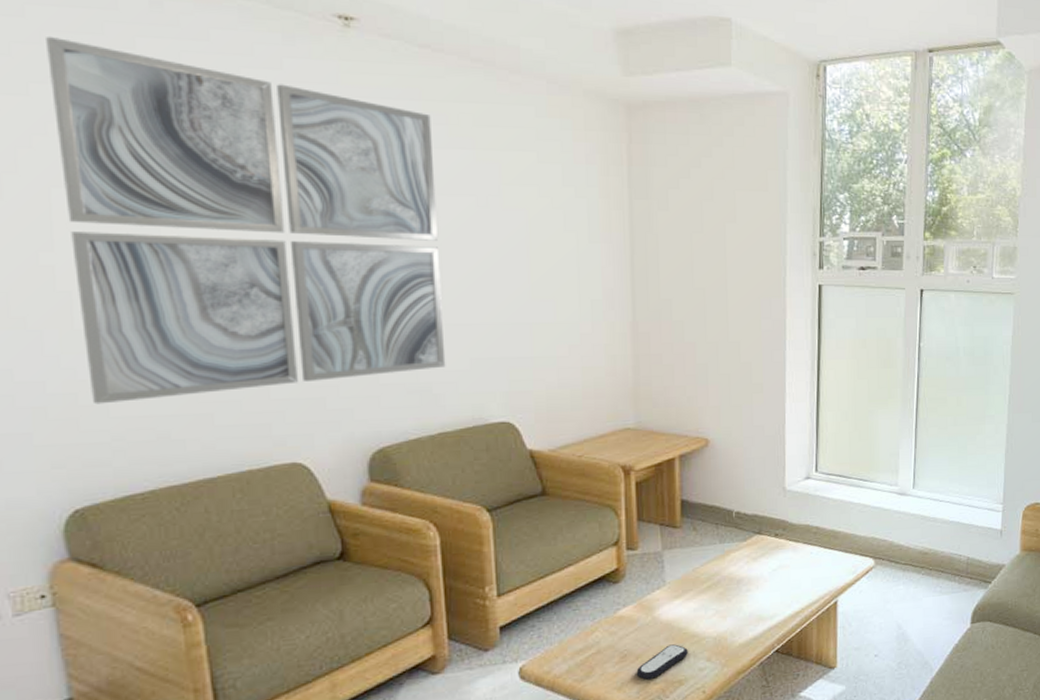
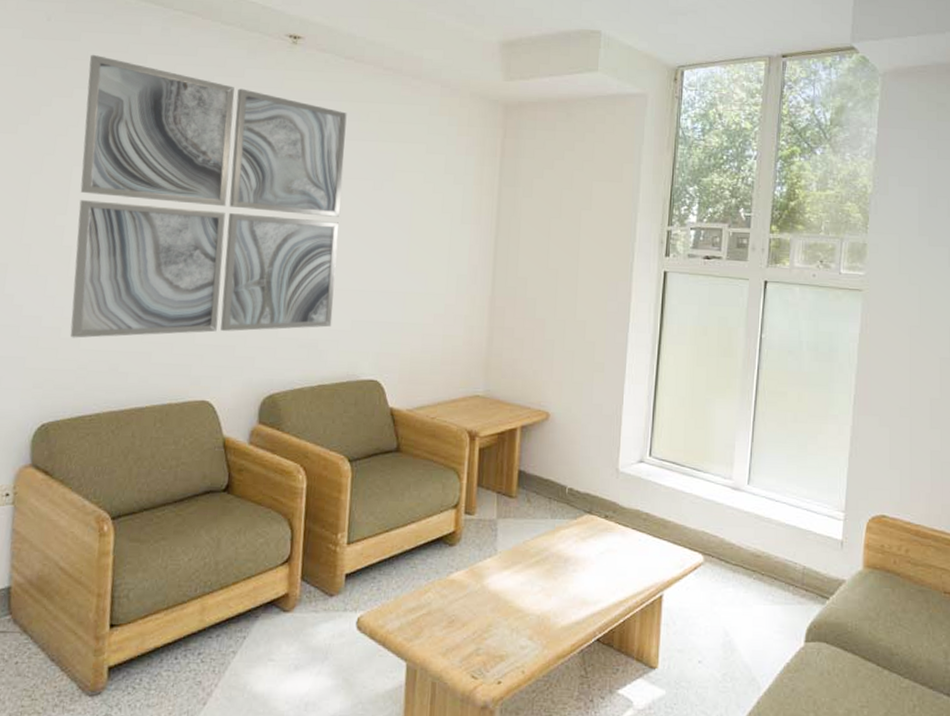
remote control: present [636,644,688,680] -> none [461,616,512,650]

